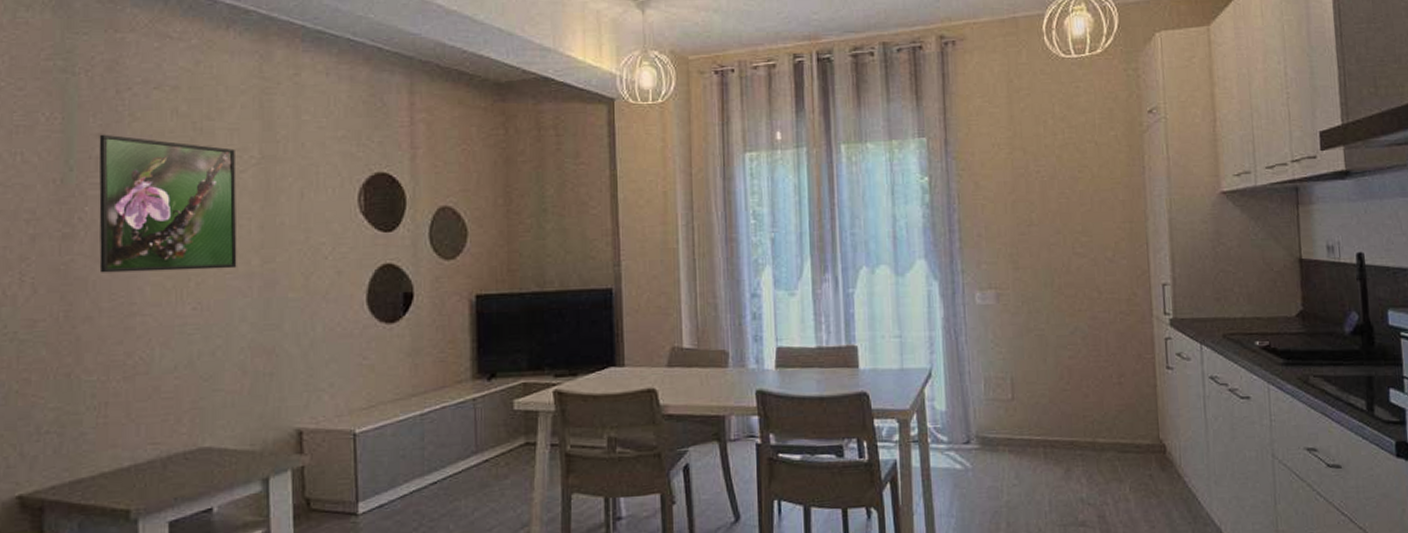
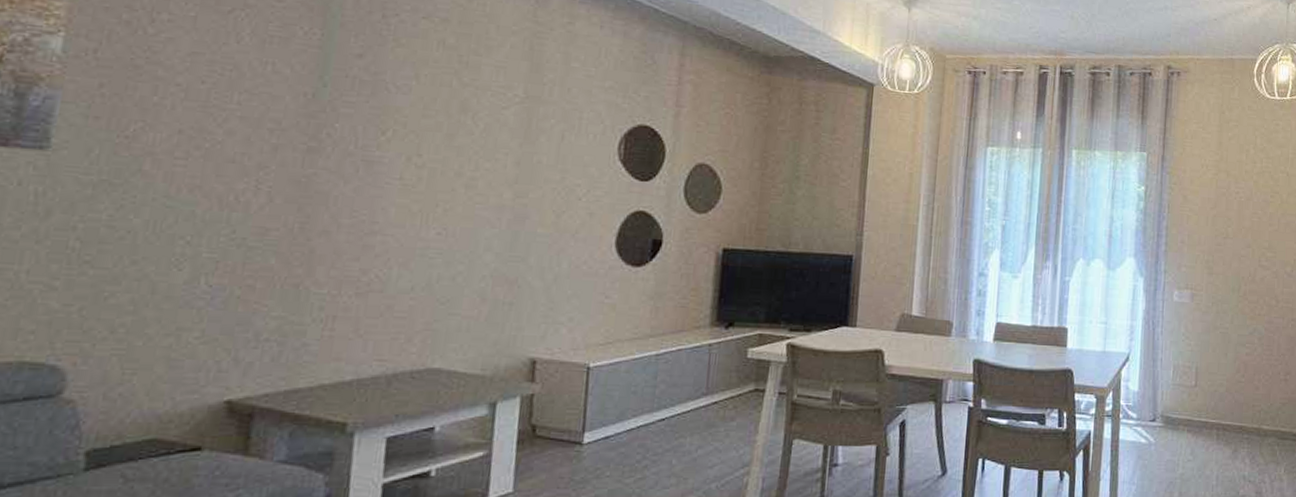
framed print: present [99,134,237,273] -> none [343,55,500,200]

